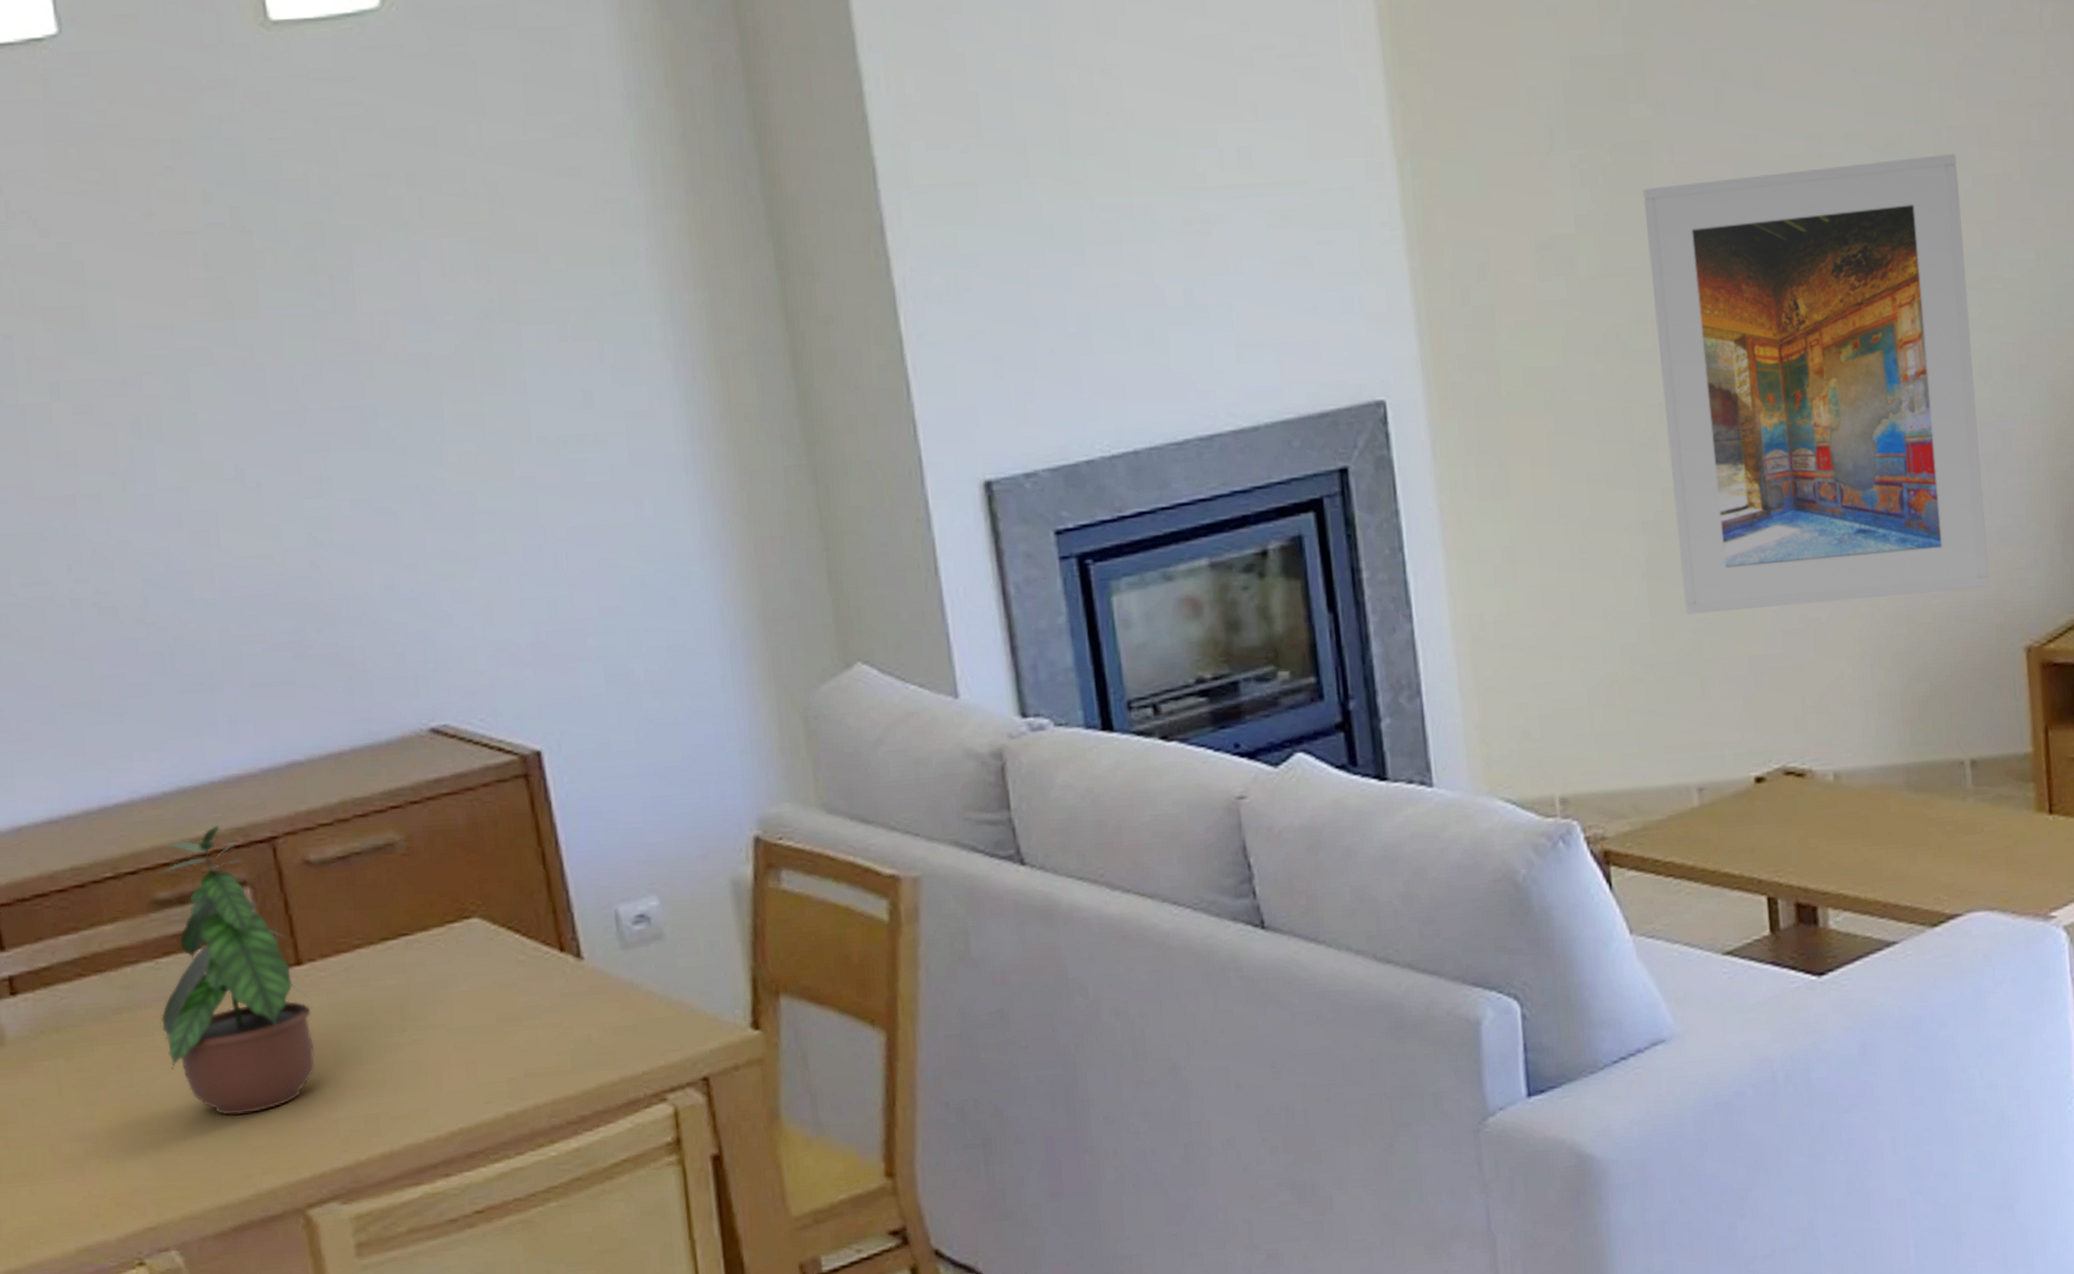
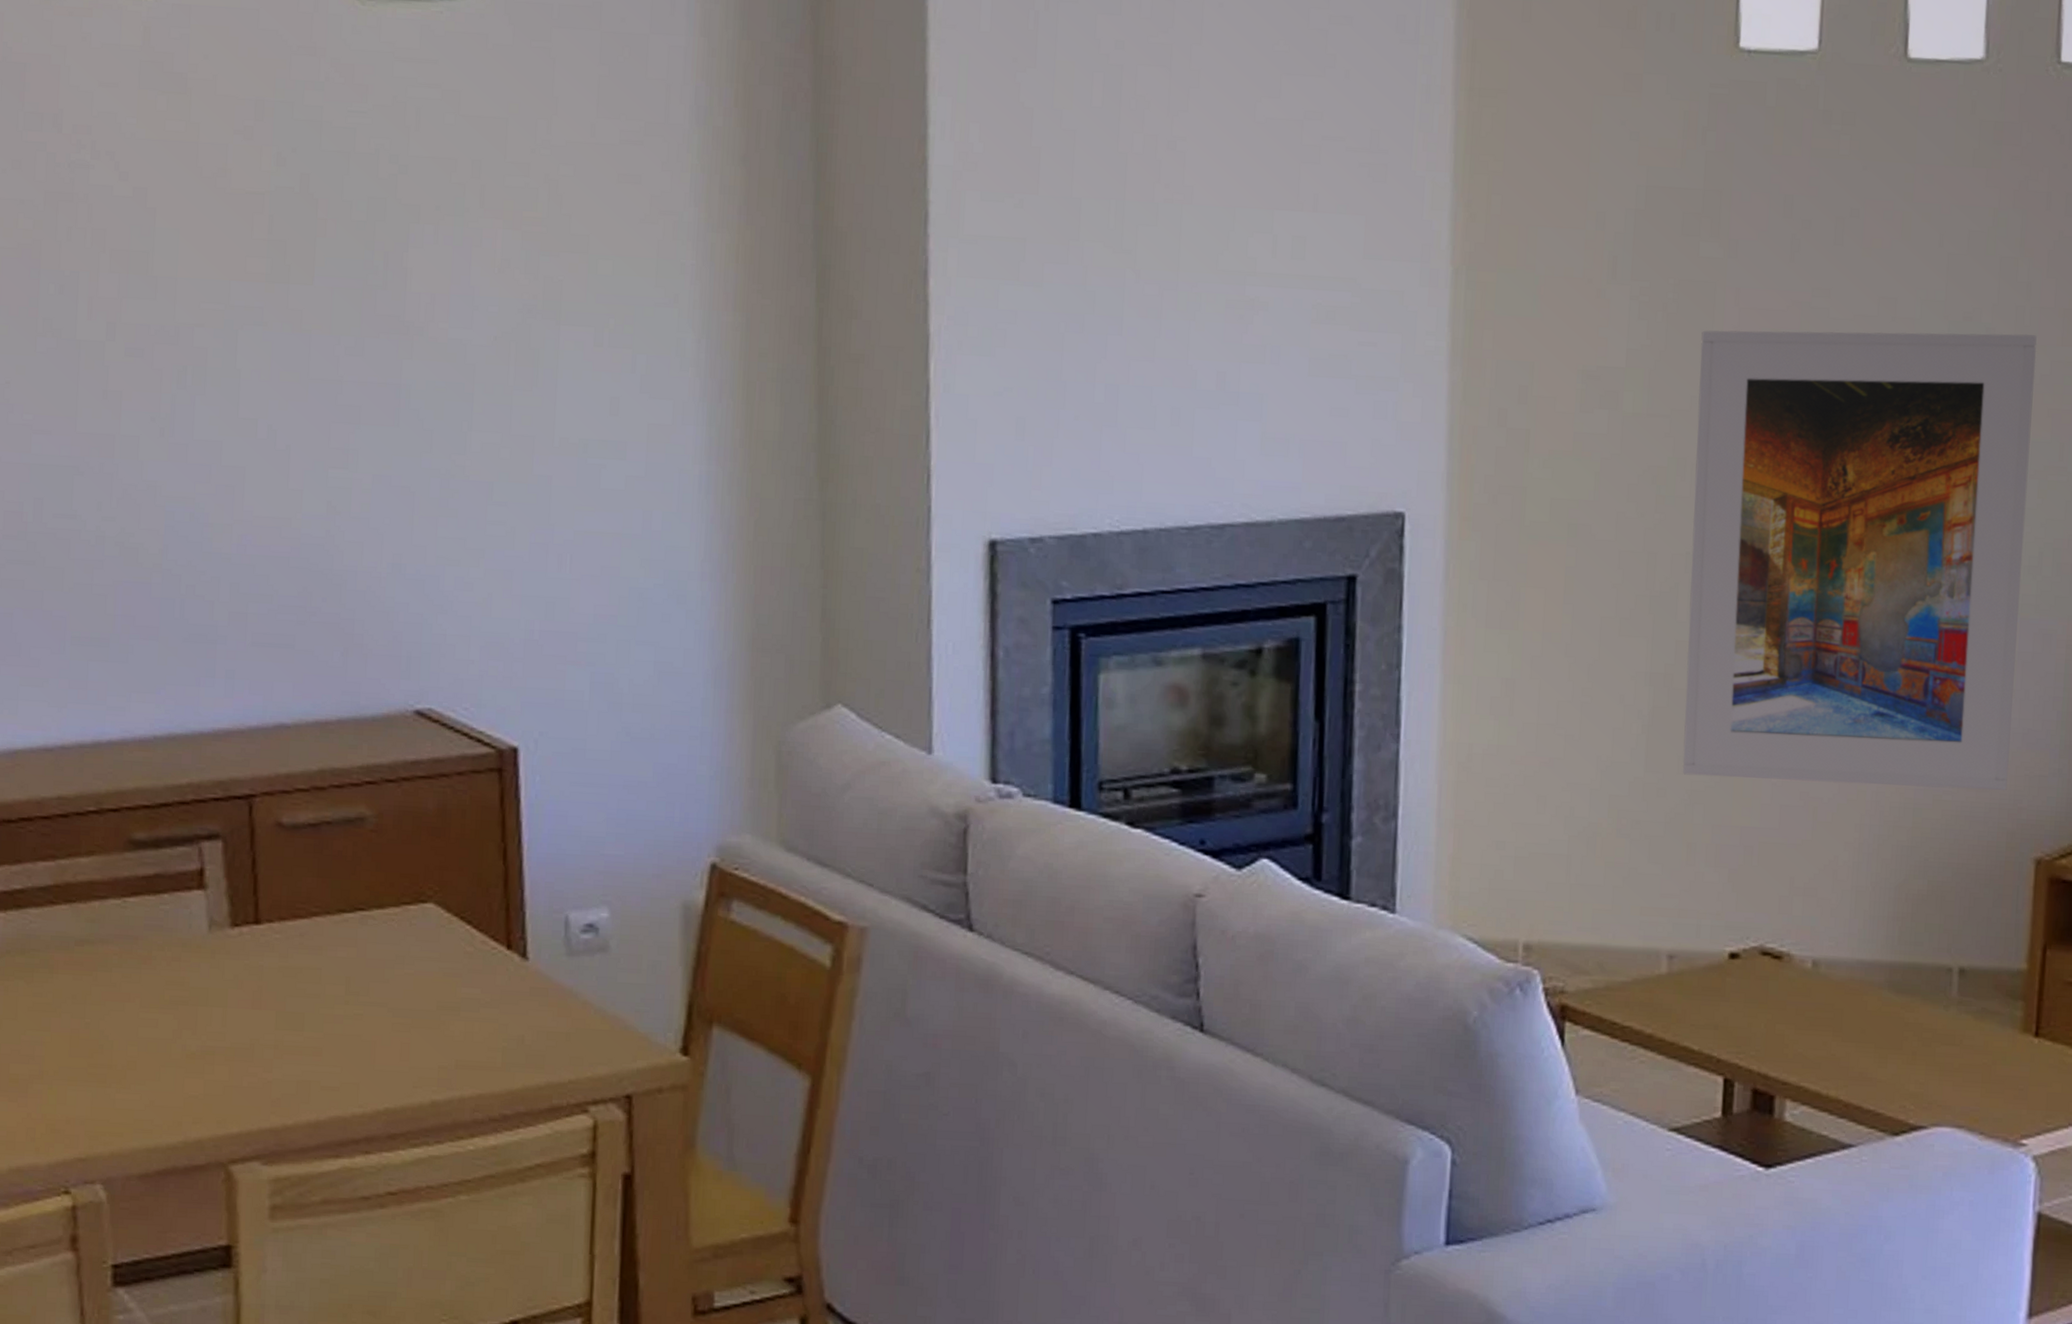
potted plant: present [161,825,315,1116] -> none [120,775,264,1062]

